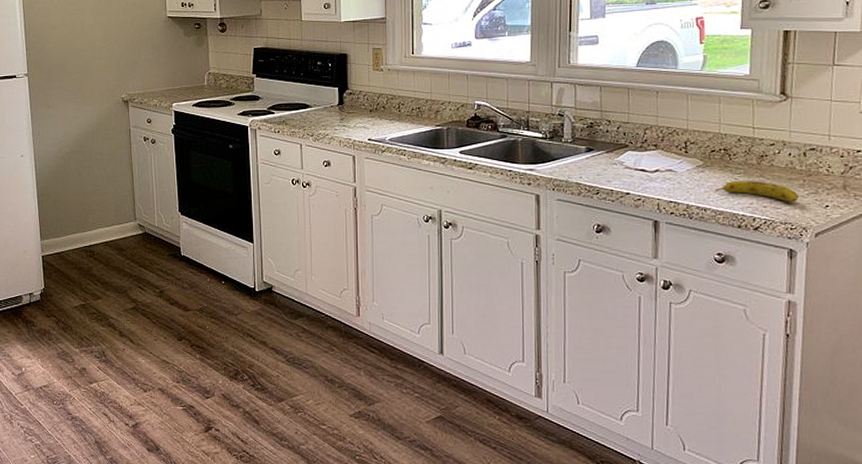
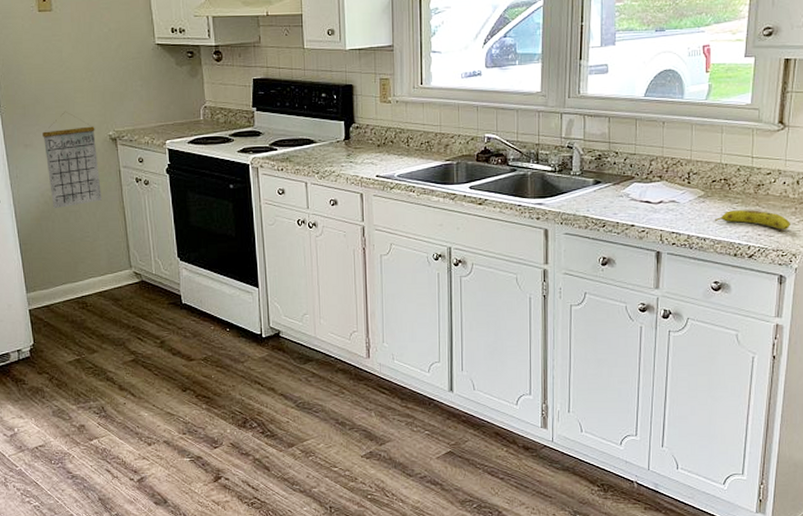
calendar: none [63,75,112,164] -> present [42,111,102,209]

